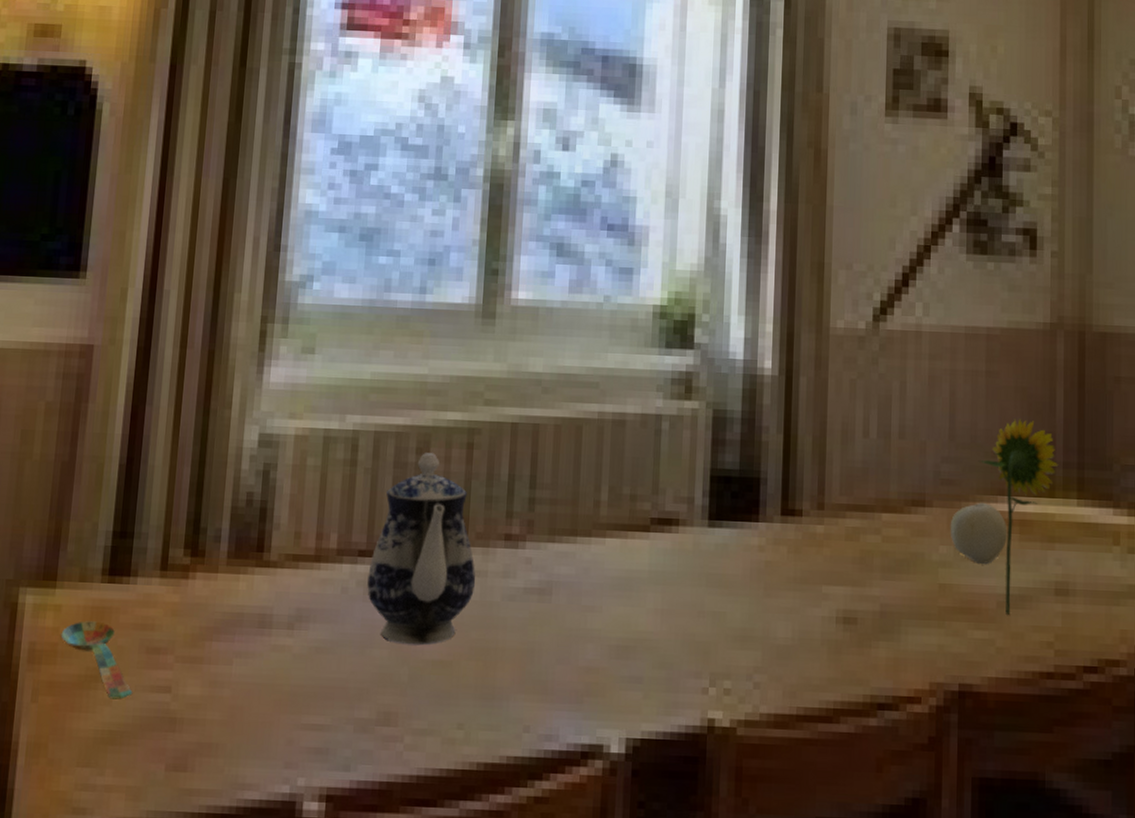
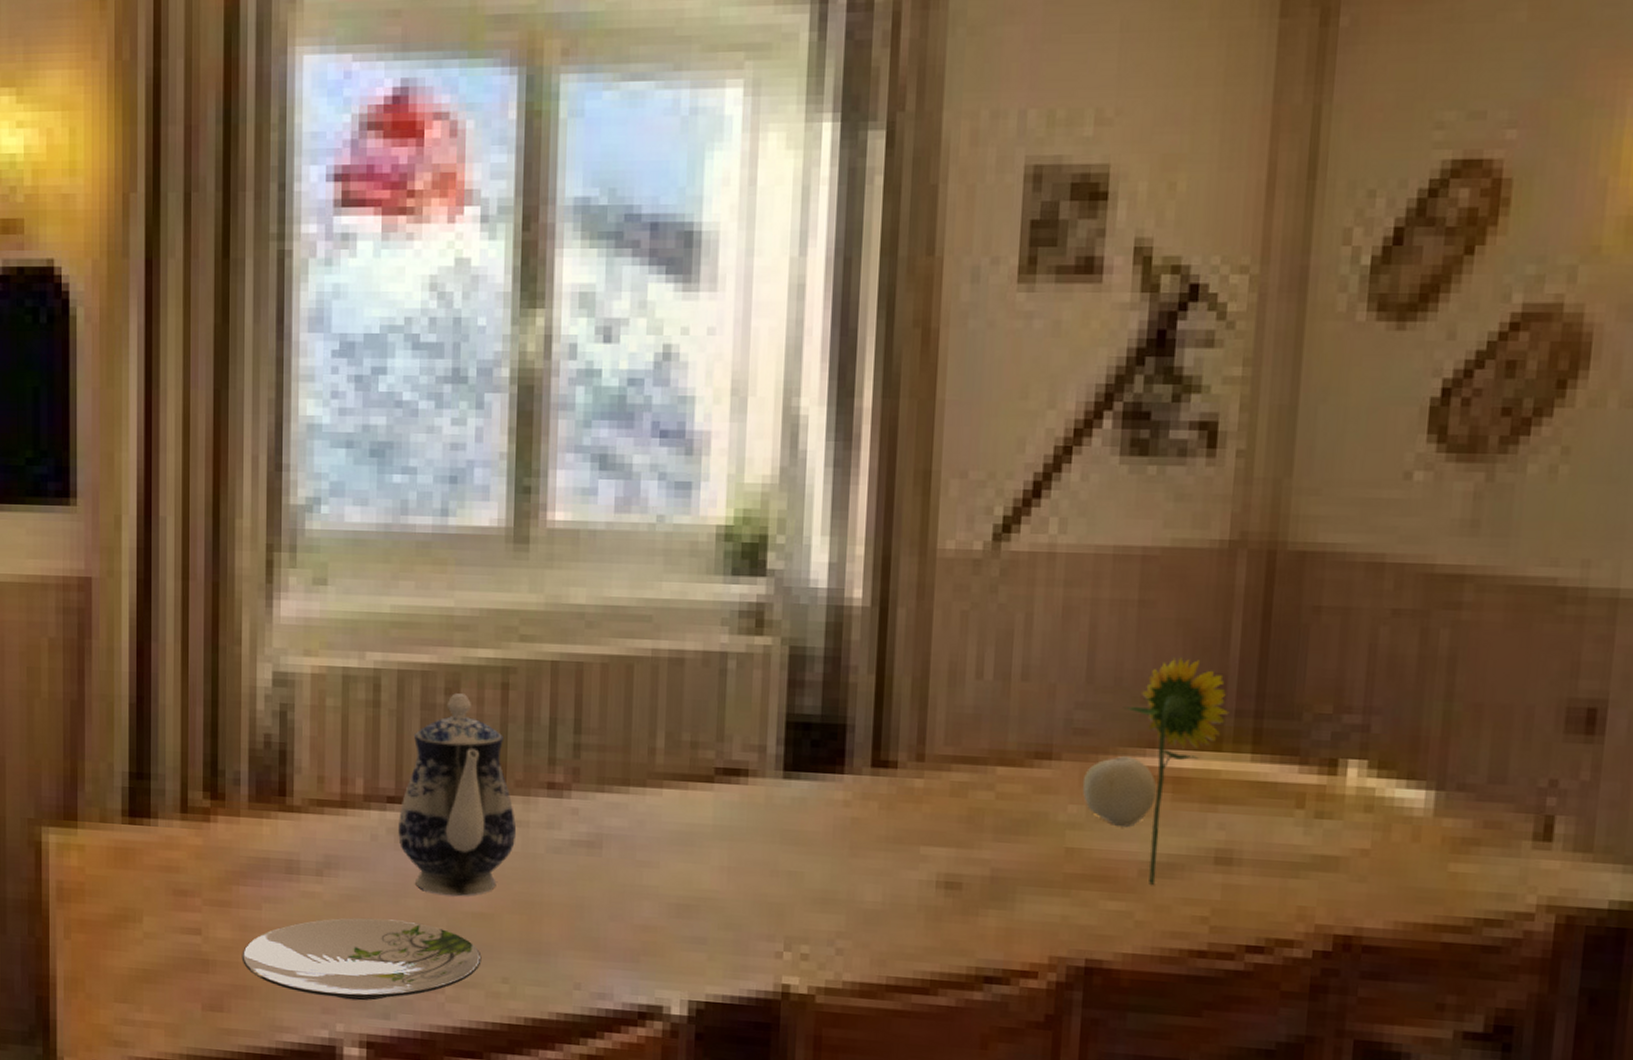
spoon: present [60,621,133,700] -> none [87,861,163,940]
plate: none [209,669,440,753] -> present [241,918,482,1001]

